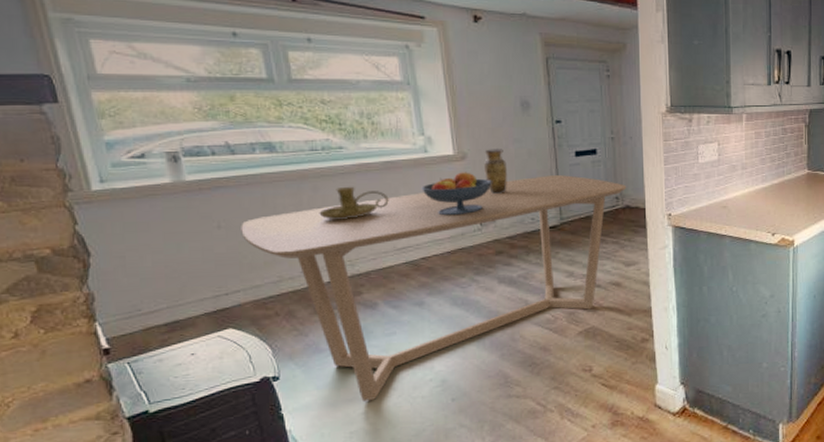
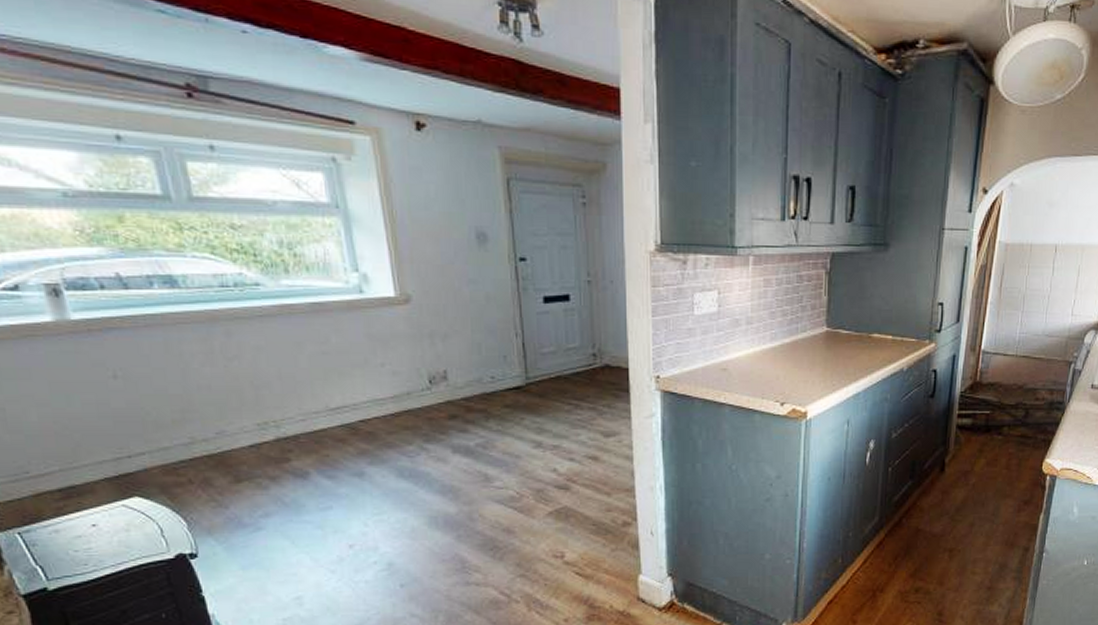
dining table: present [241,175,627,402] -> none [141,325,606,585]
candle holder: present [319,186,389,219] -> none [234,331,319,371]
fruit bowl: present [422,172,492,216] -> none [357,318,443,371]
vase: present [484,149,507,194] -> none [432,291,461,346]

